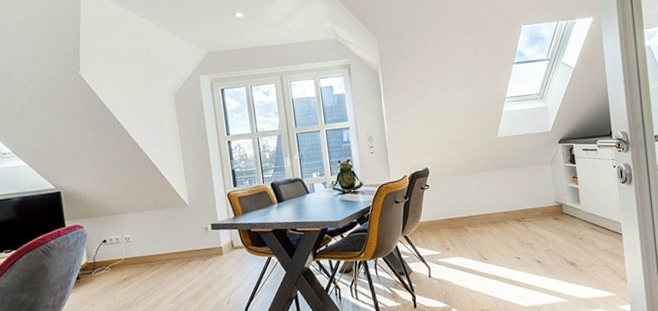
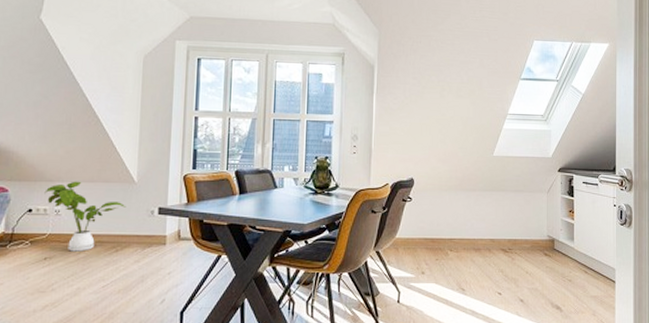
house plant: none [113,211,184,271] -> present [44,181,126,252]

